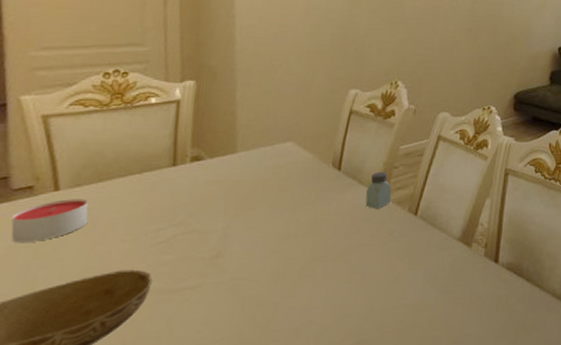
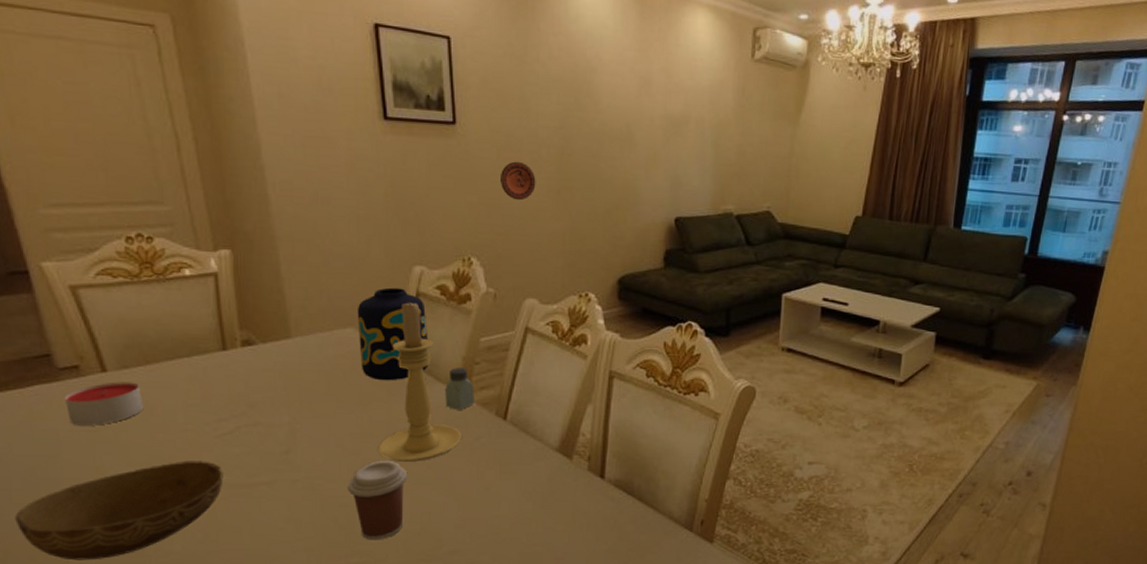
coffee cup: none [268,259,326,337] -> present [348,461,408,540]
vase: none [295,107,357,187] -> present [357,287,429,381]
candle holder: none [301,118,377,259] -> present [378,301,461,462]
decorative plate: none [425,8,454,37] -> present [501,161,536,201]

